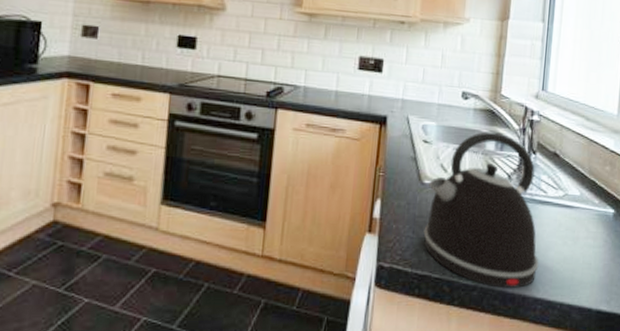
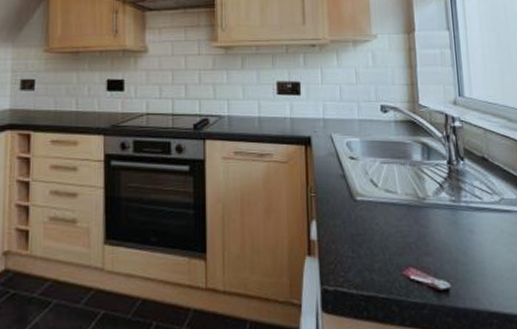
kettle: present [423,131,539,289] -> none [361,142,487,305]

